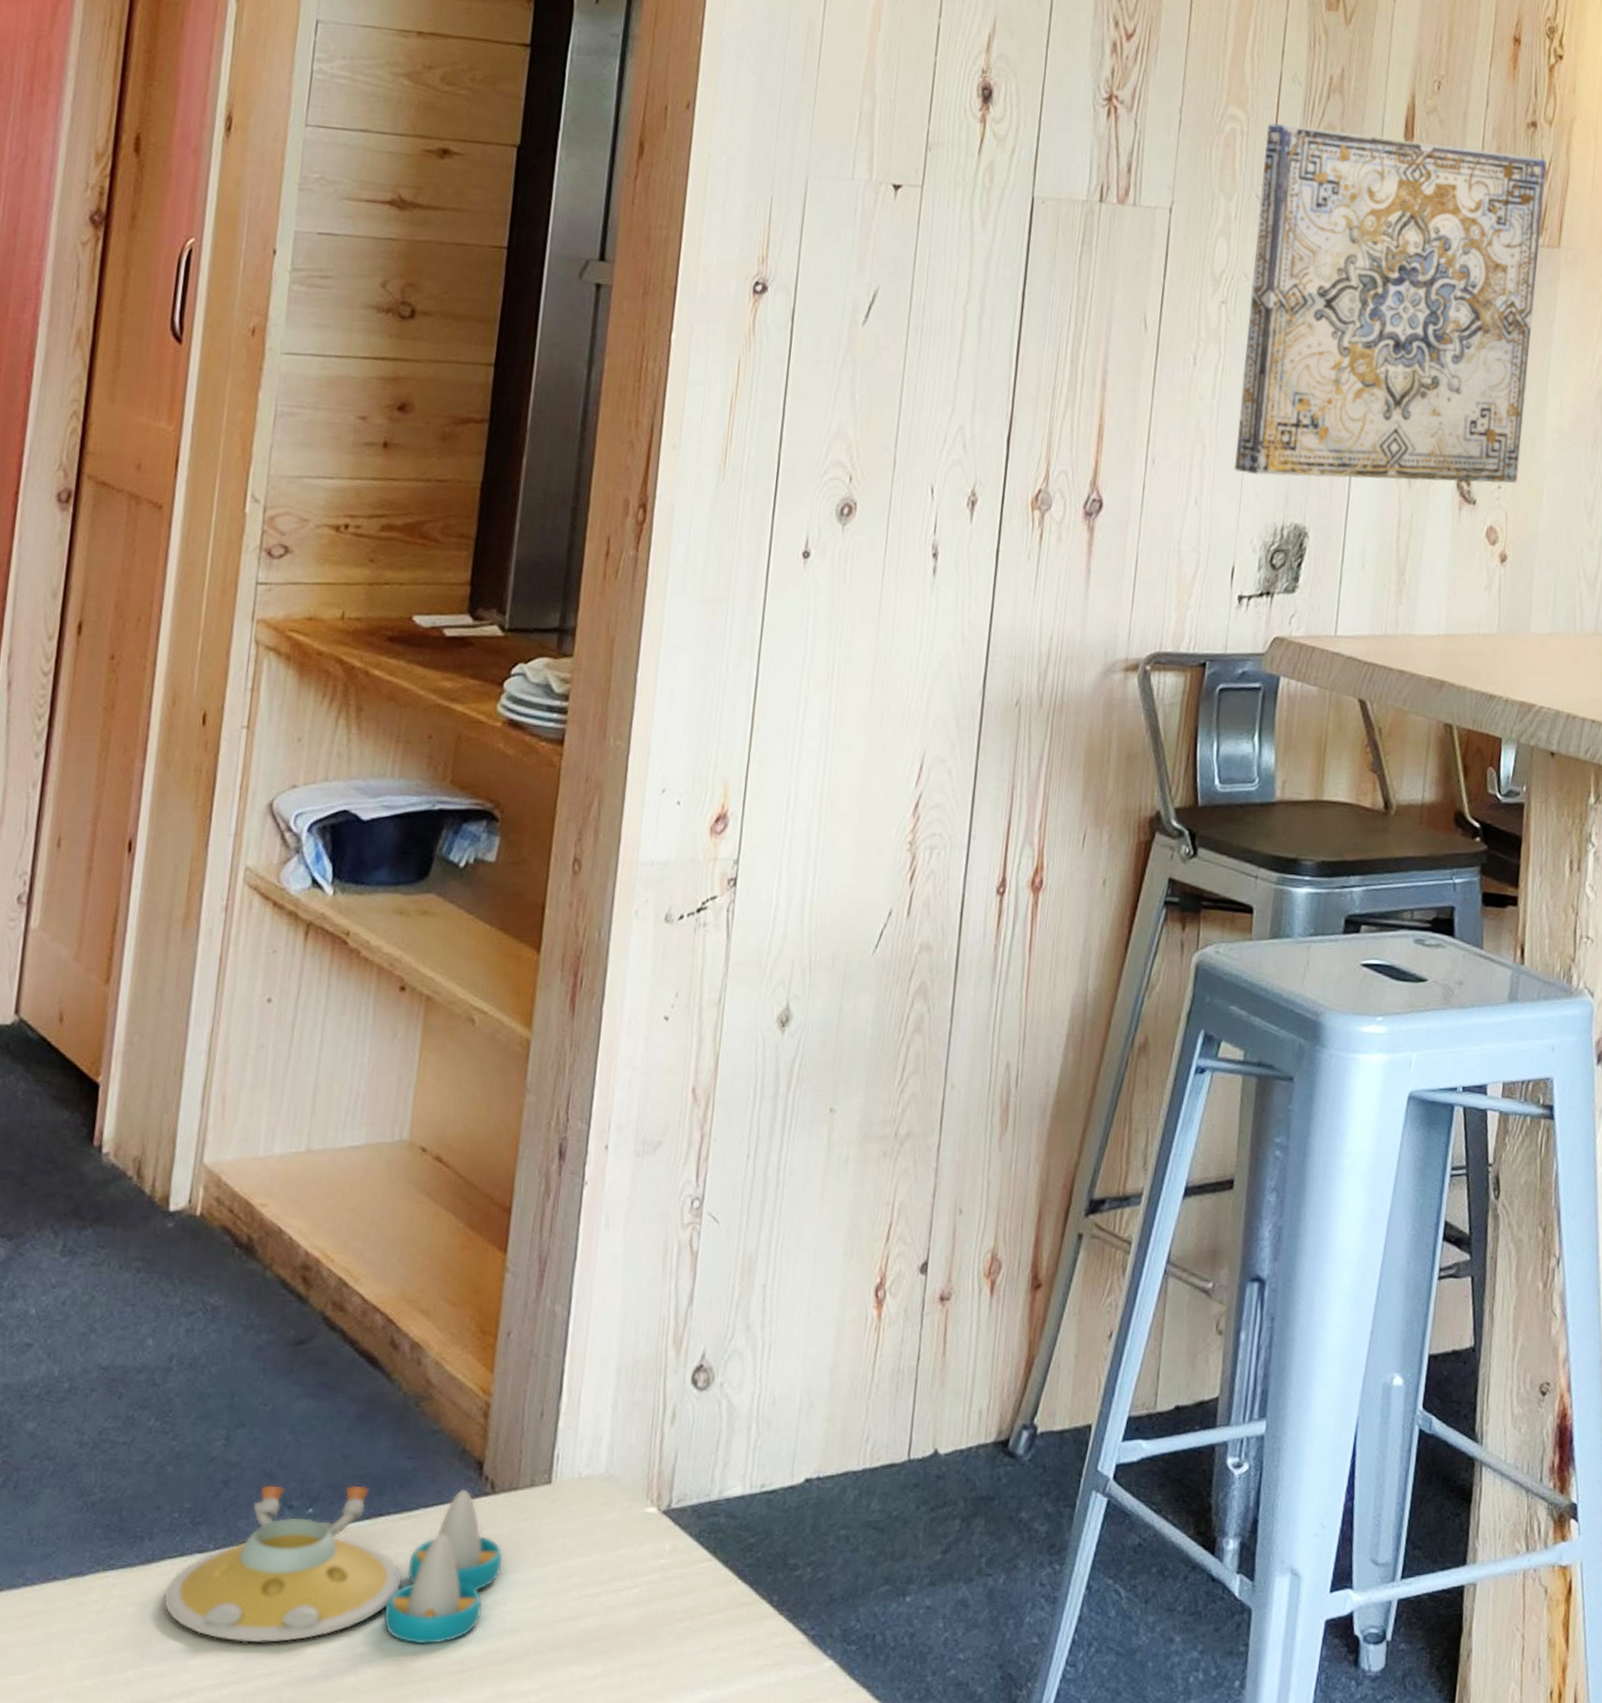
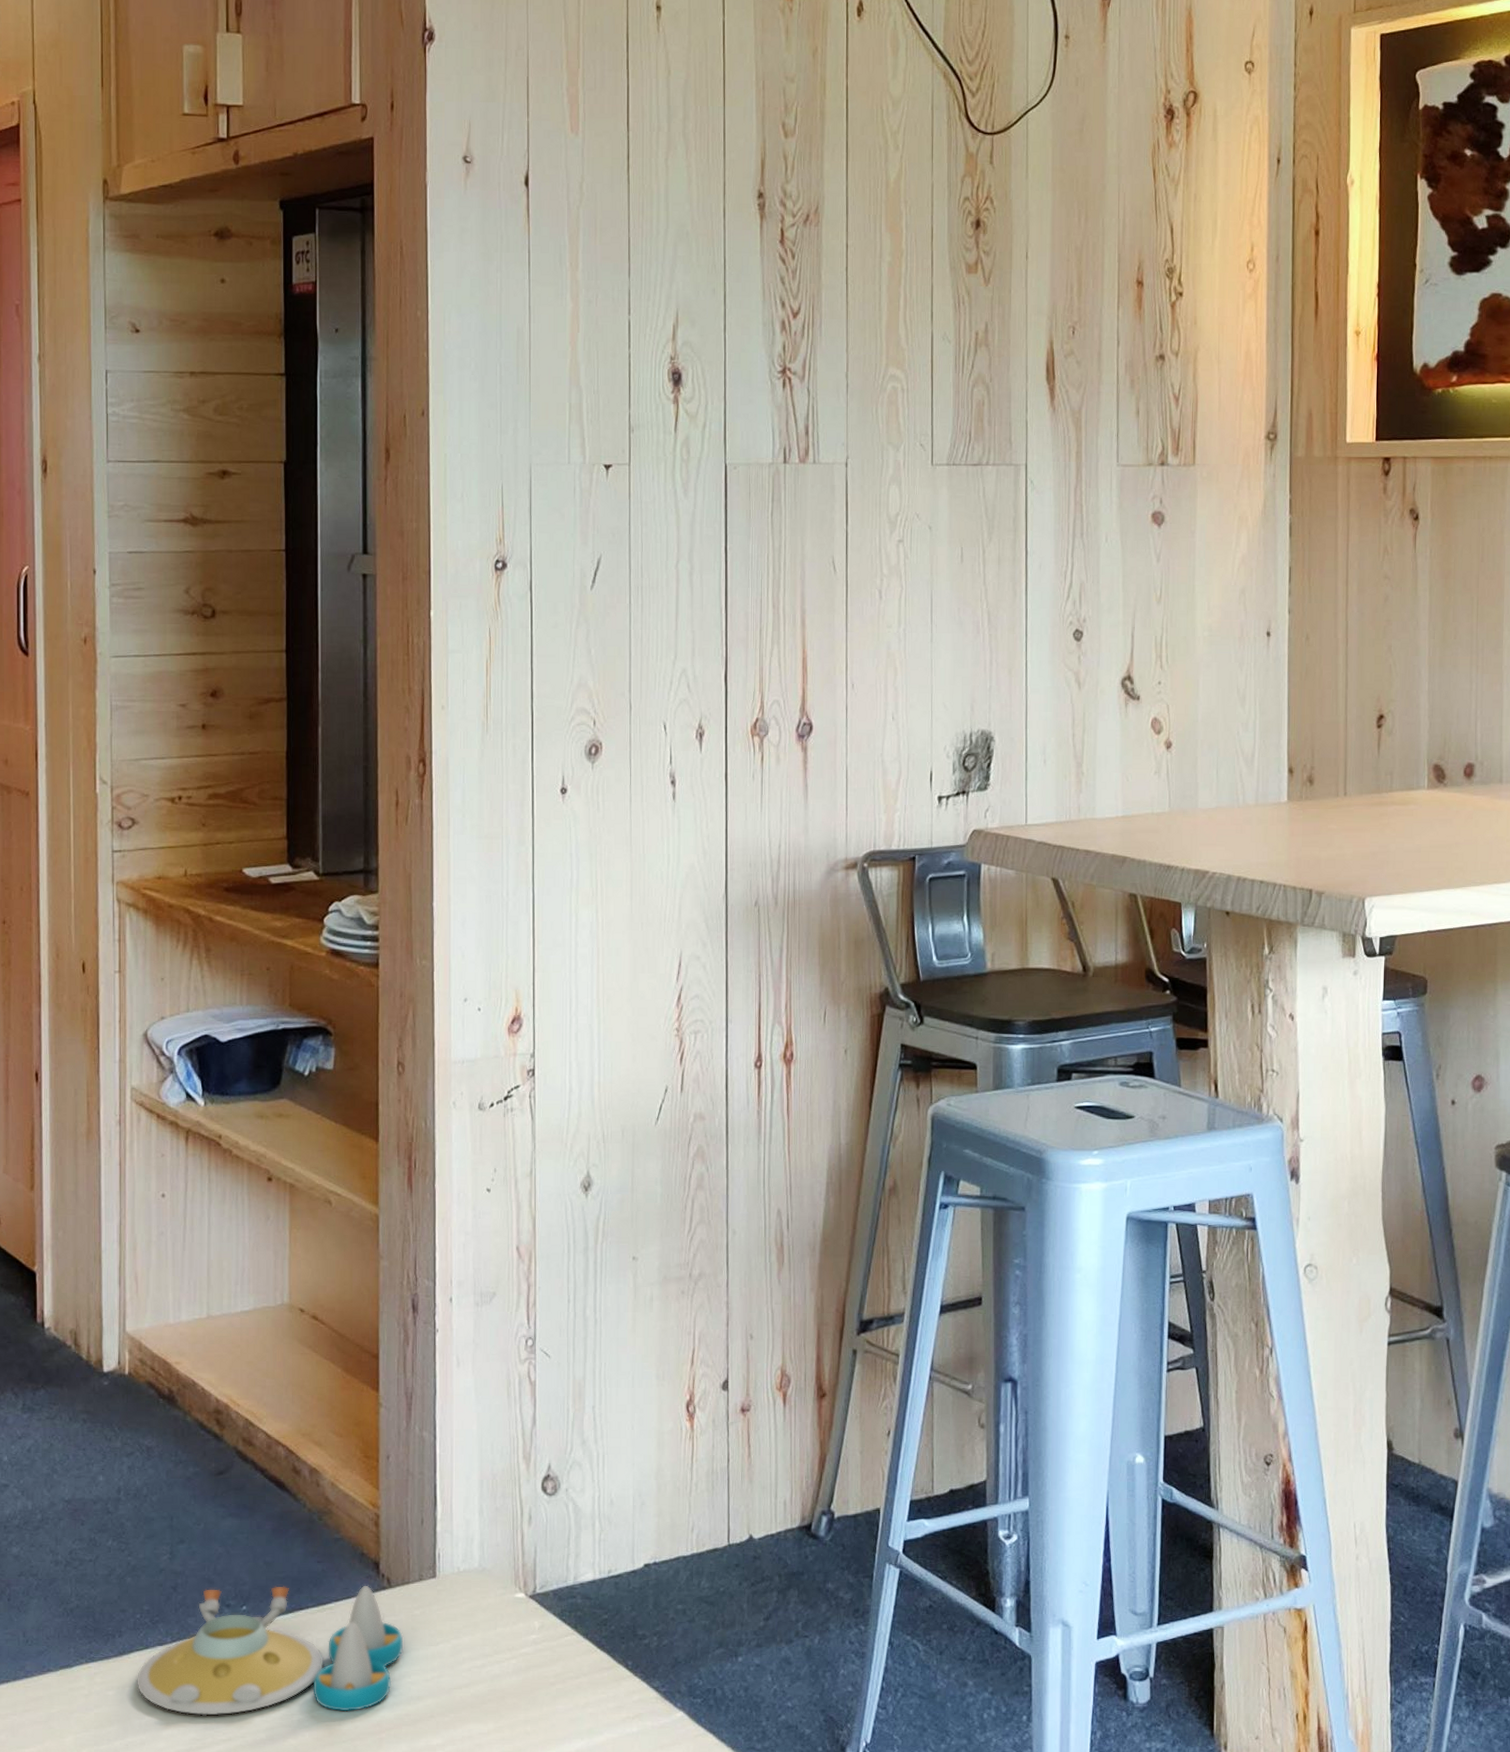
wall art: present [1233,123,1547,484] -> none [923,378,1177,690]

